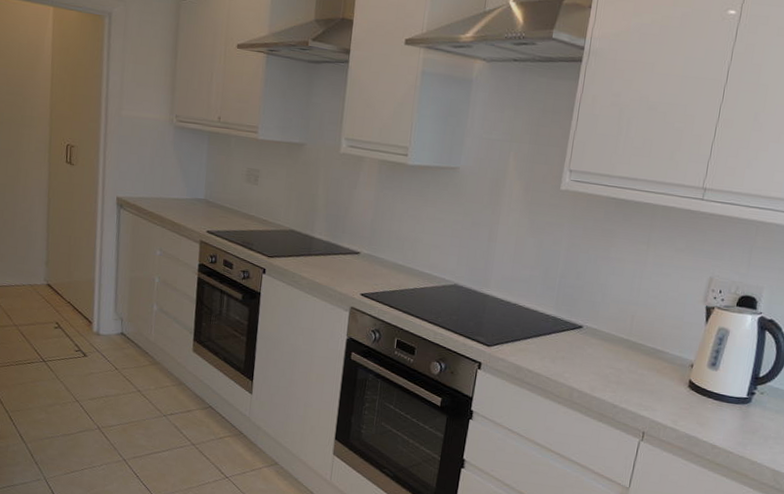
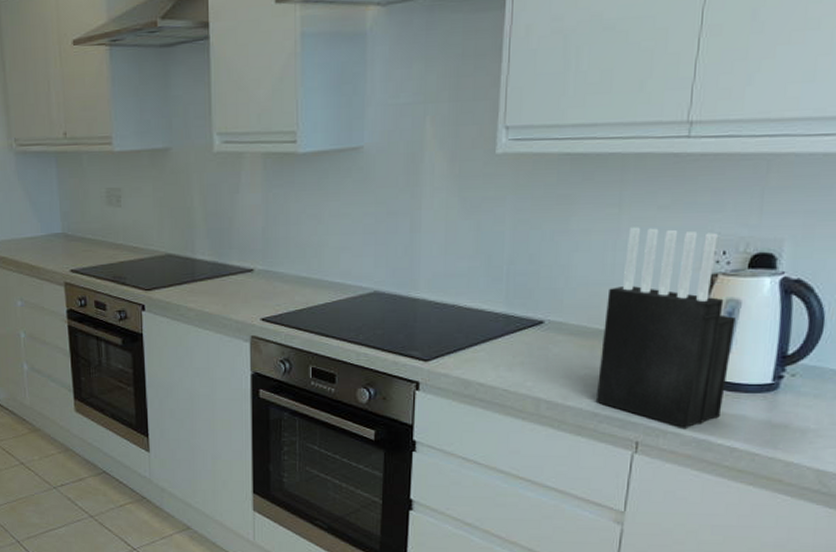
knife block: none [615,262,725,426] -> present [595,227,736,428]

